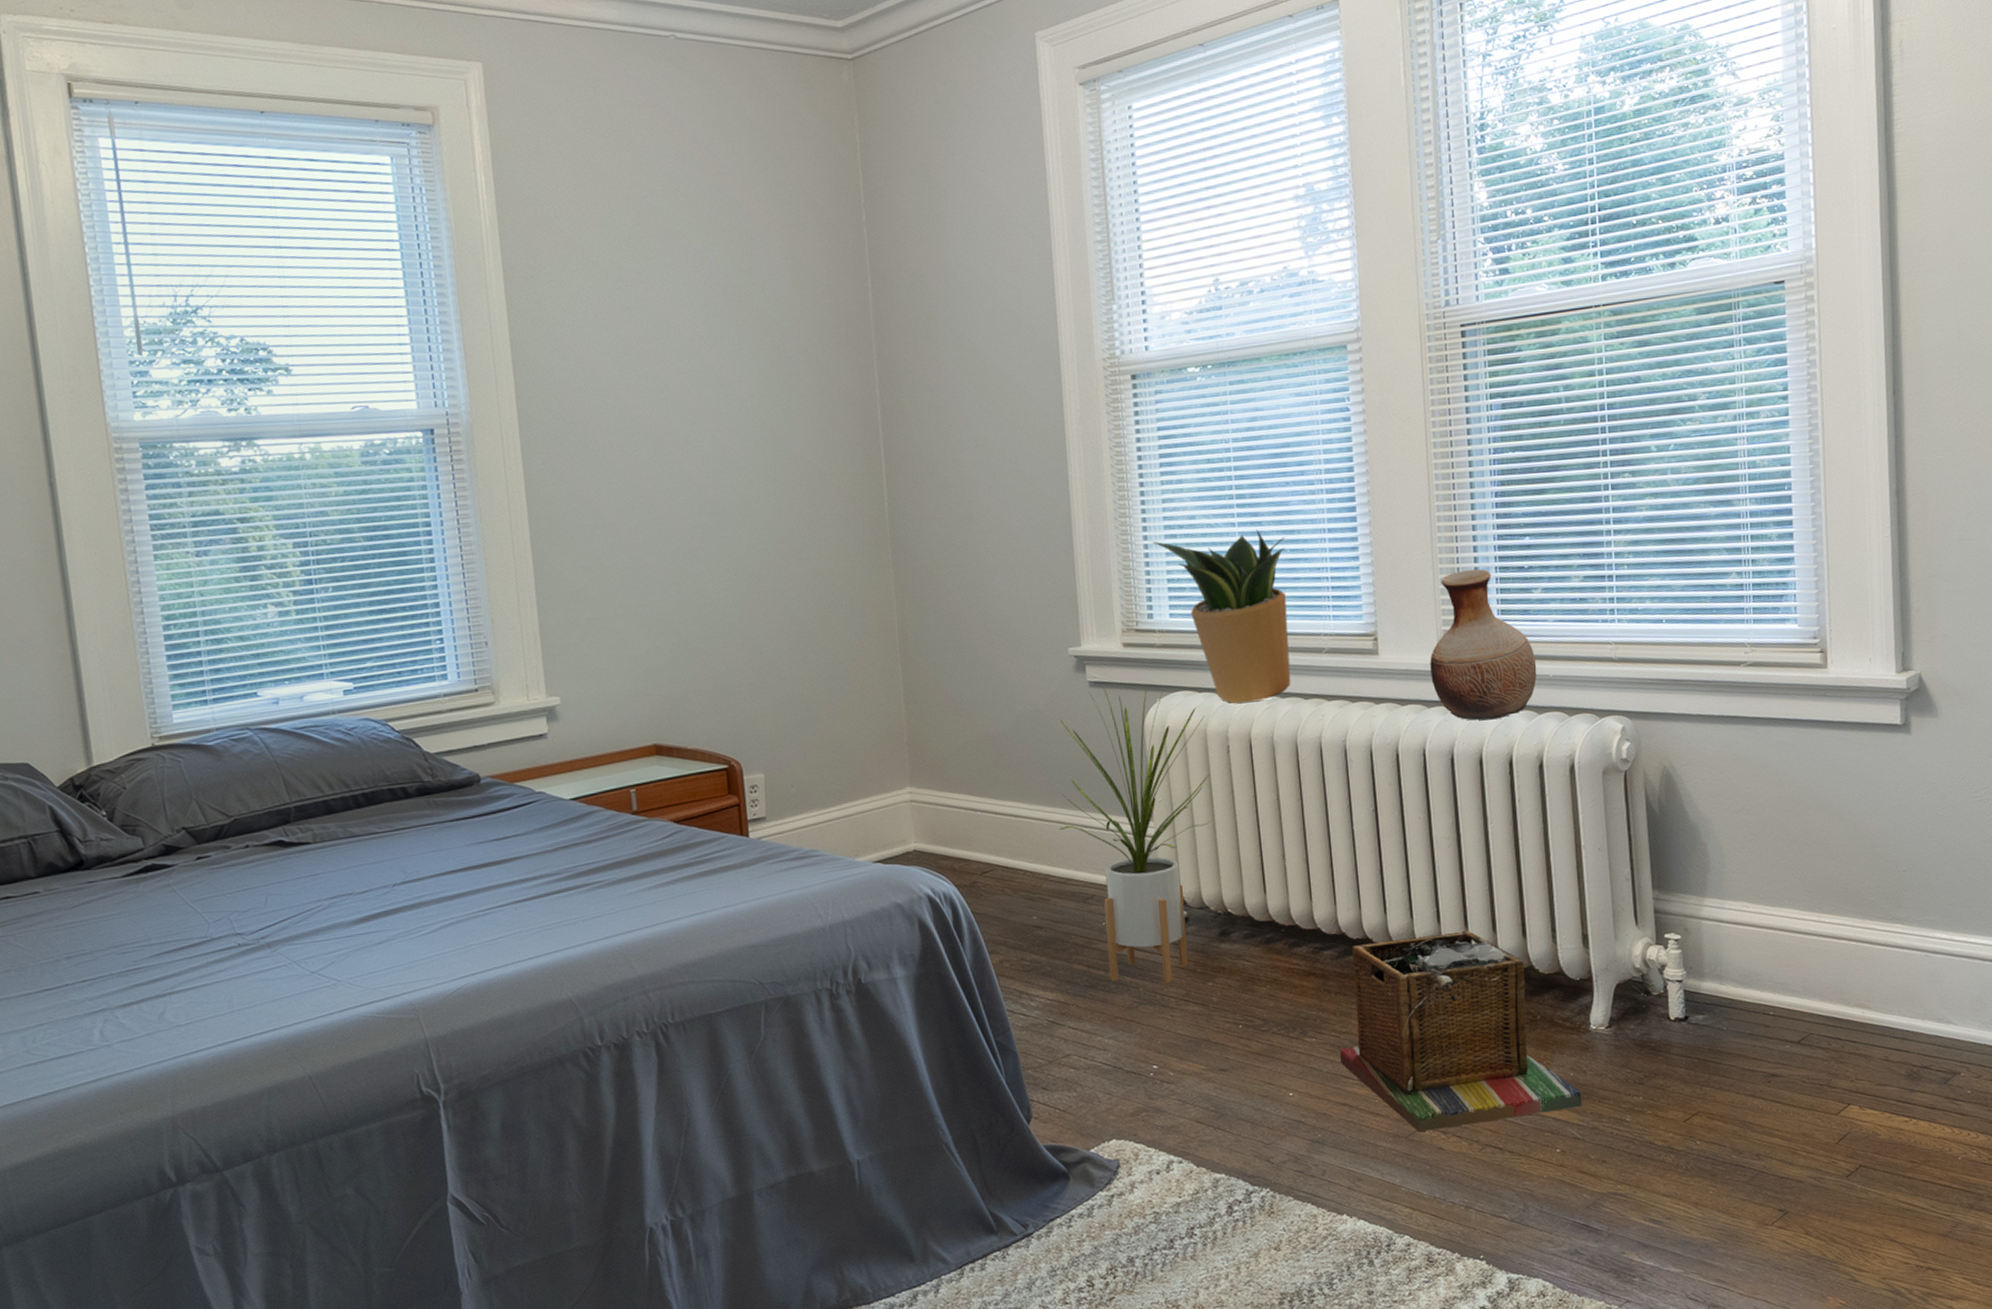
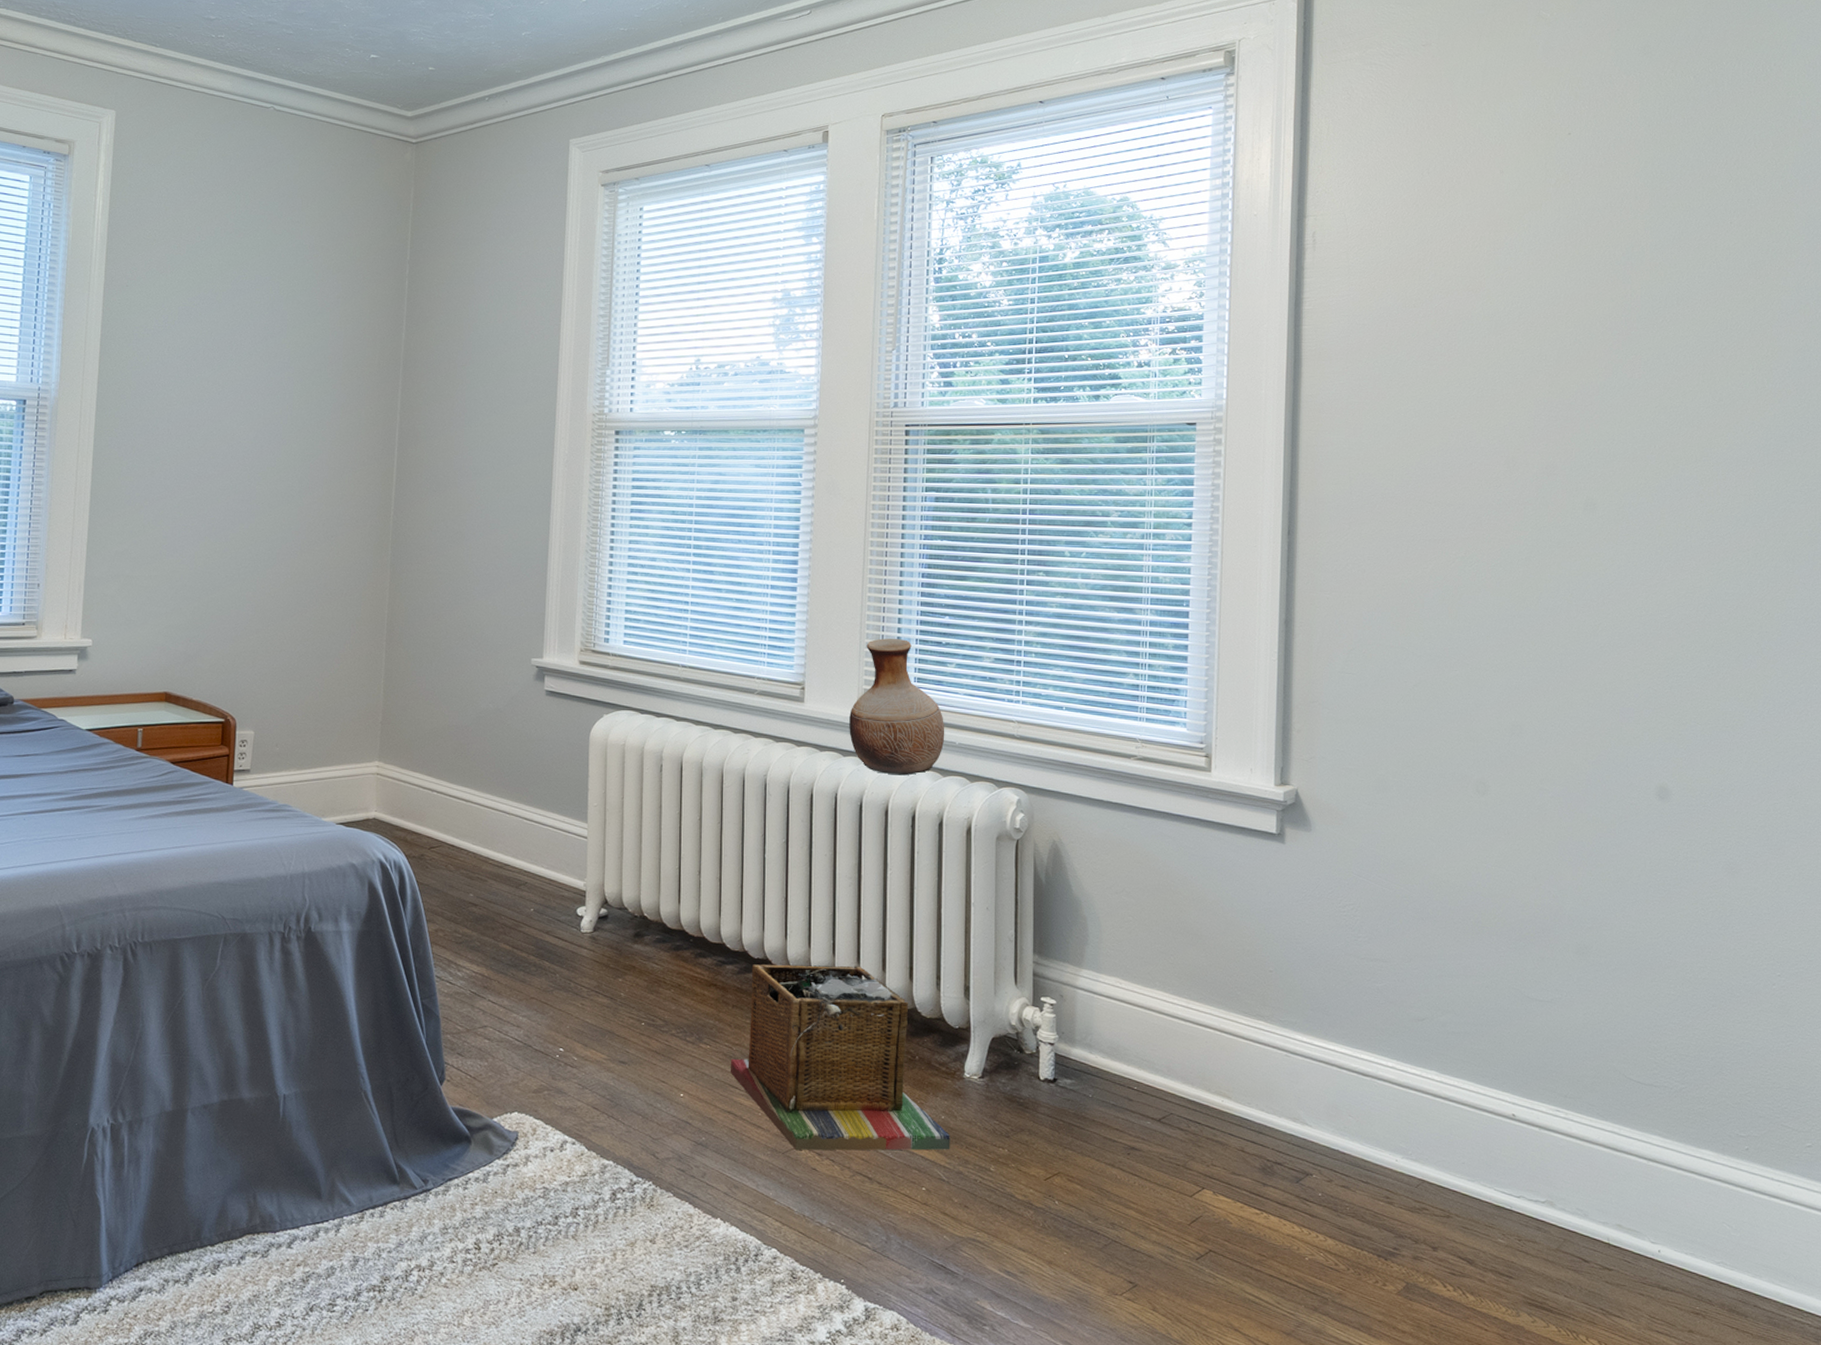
house plant: present [1059,684,1211,984] -> none [503,697,643,974]
potted plant: present [1152,529,1291,704] -> none [616,575,732,729]

